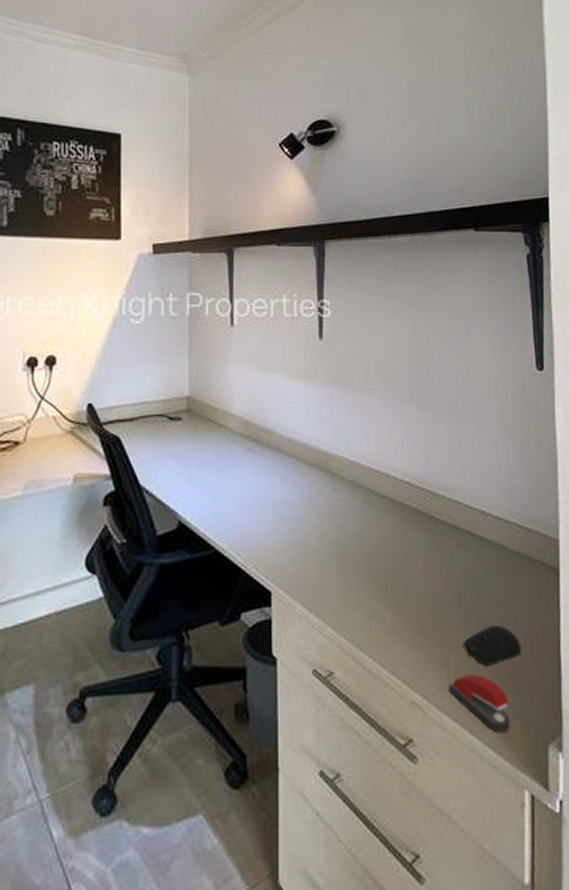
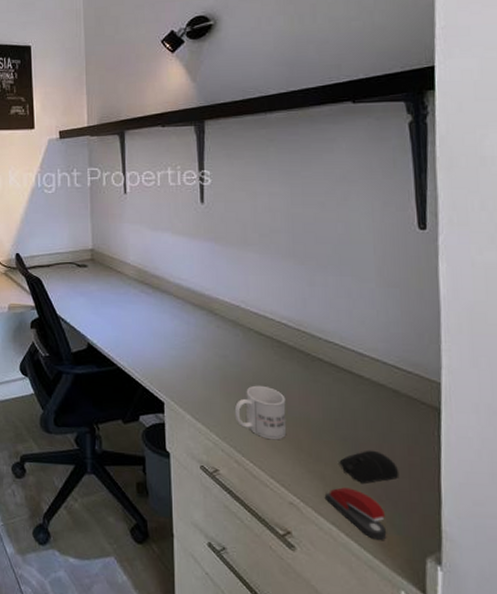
mug: none [352,559,409,626] -> present [234,385,287,440]

